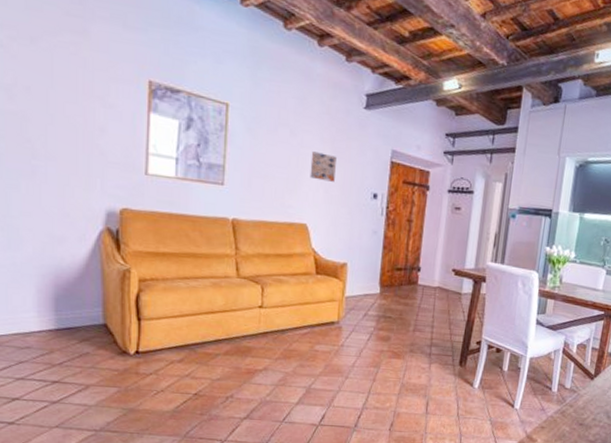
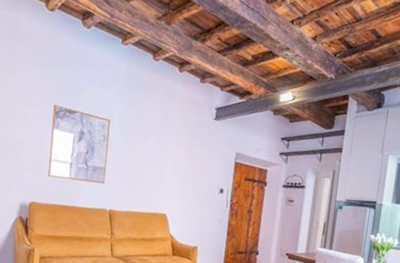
wall art: present [310,151,336,182] -> none [169,155,191,180]

